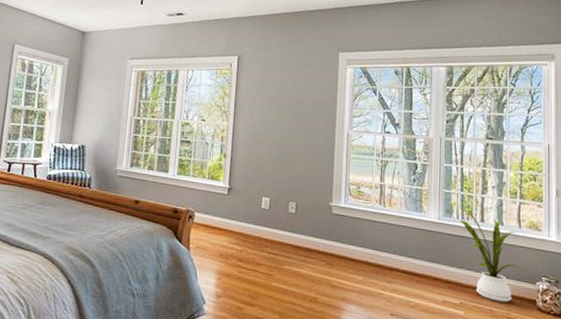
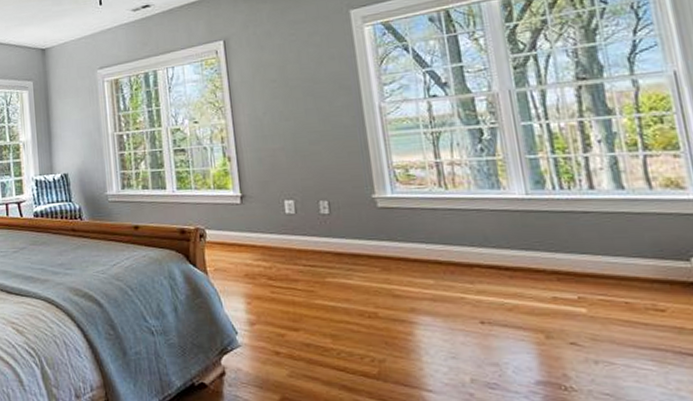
house plant: present [458,207,523,302] -> none [552,174,667,290]

